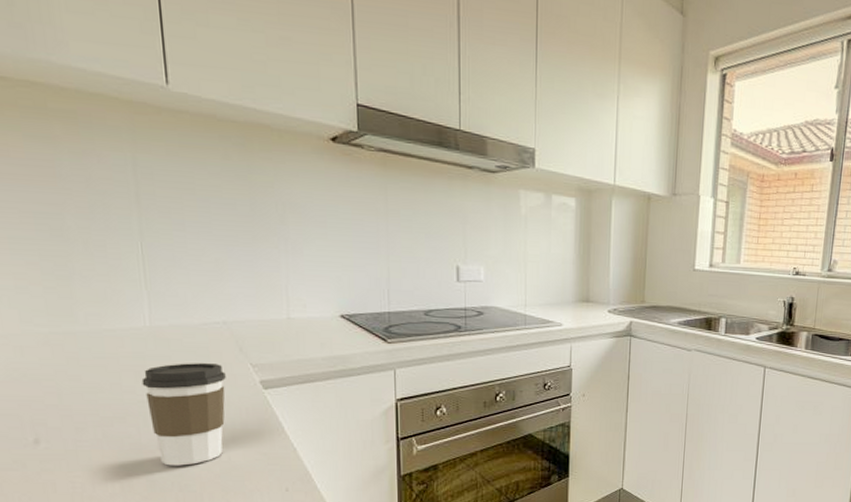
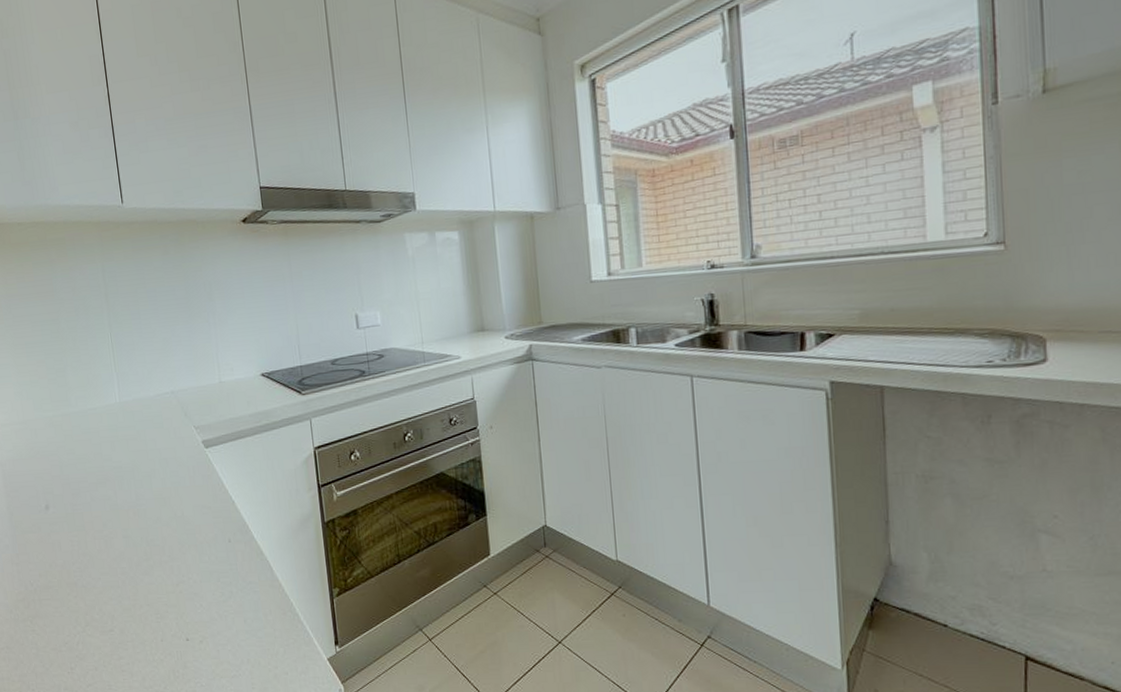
coffee cup: present [141,363,226,466] -> none [115,429,178,523]

